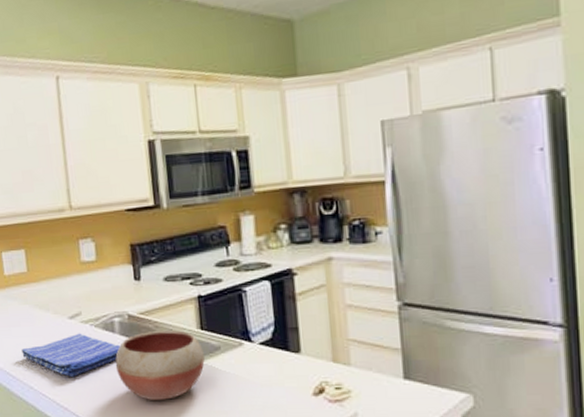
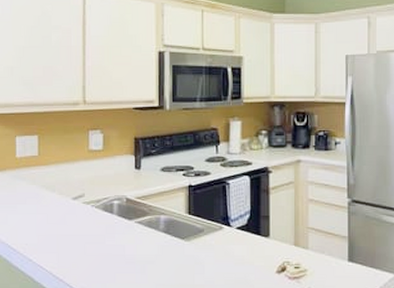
dish towel: present [21,333,121,377] -> none [25,212,117,251]
bowl: present [115,330,205,400] -> none [110,214,189,274]

